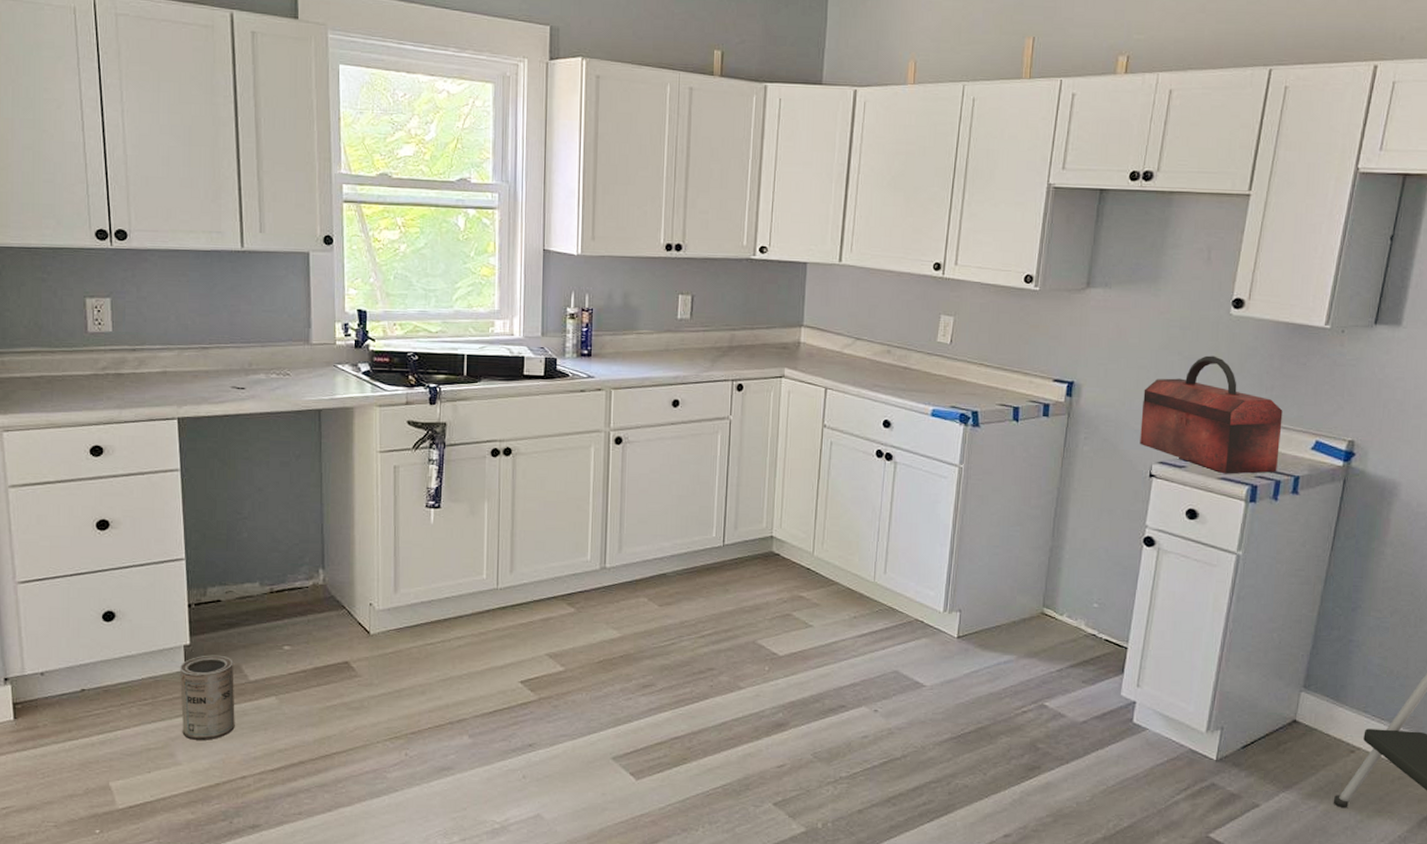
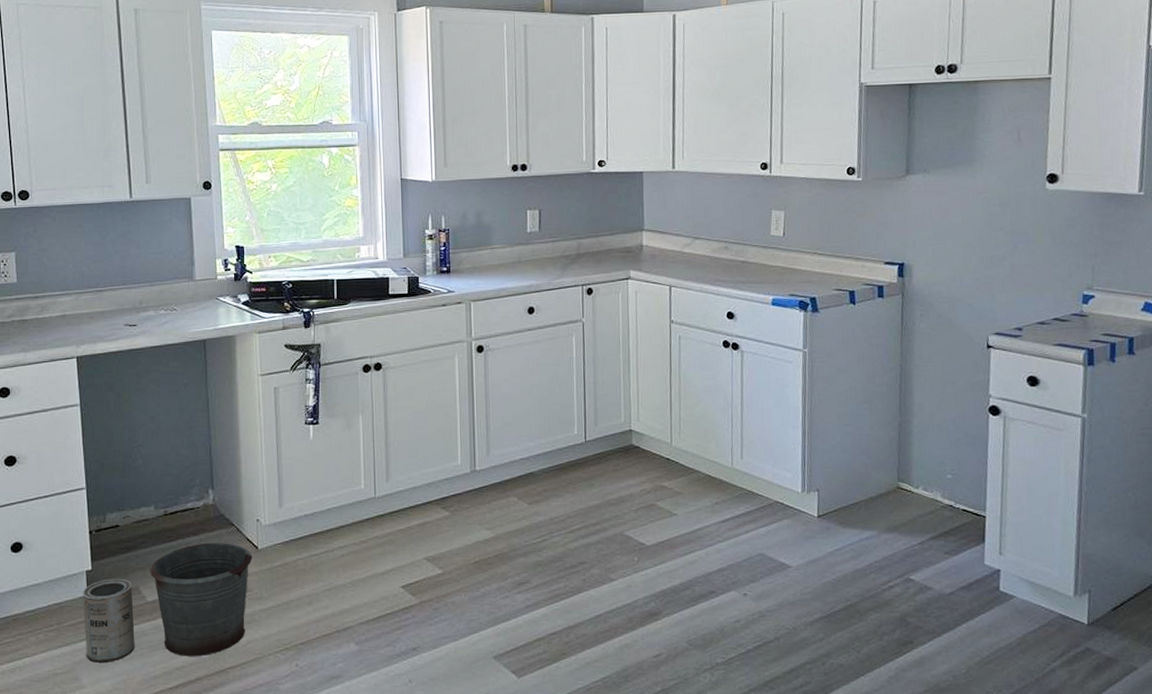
bucket: none [253,625,364,739] -> present [150,543,253,656]
toolbox: present [1140,355,1283,475] -> none [972,229,1111,340]

